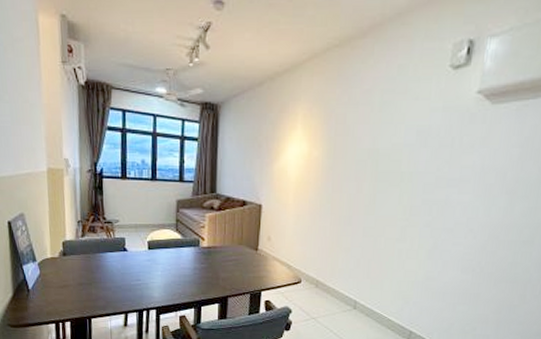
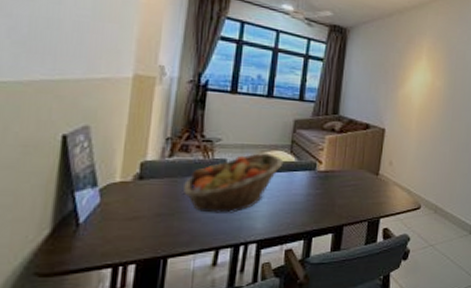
fruit basket: none [95,232,171,284] -> present [183,153,284,213]

